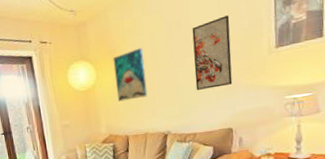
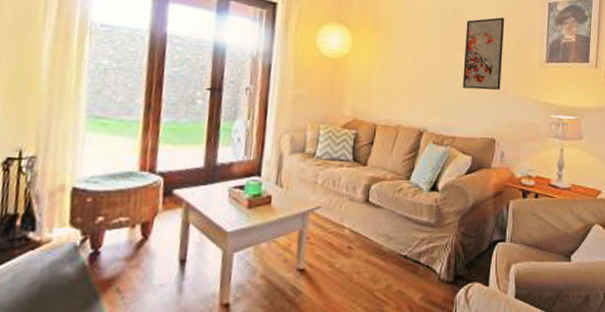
wall art: present [113,47,148,102] -> none [372,26,412,83]

